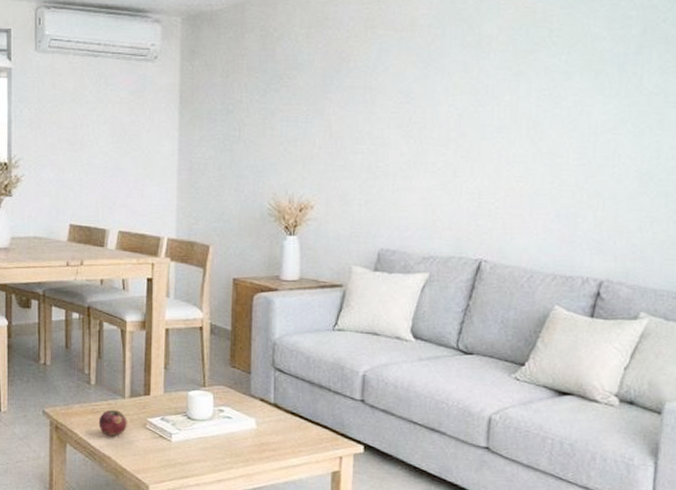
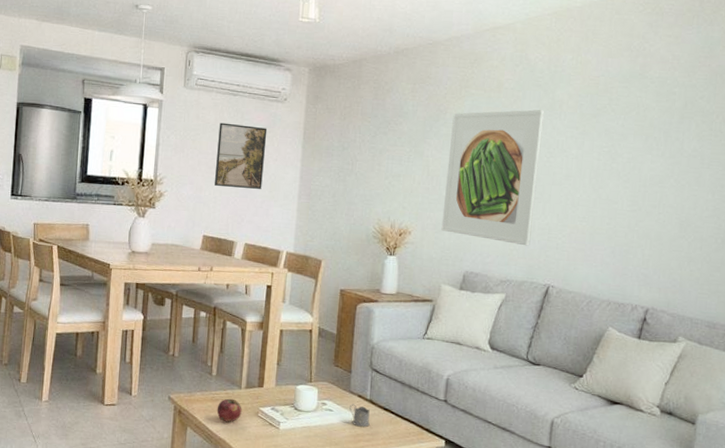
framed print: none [78,90,137,166] -> present [214,122,268,189]
tea glass holder: none [251,409,275,435] -> present [349,404,370,428]
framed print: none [349,49,470,215] -> present [441,109,545,246]

